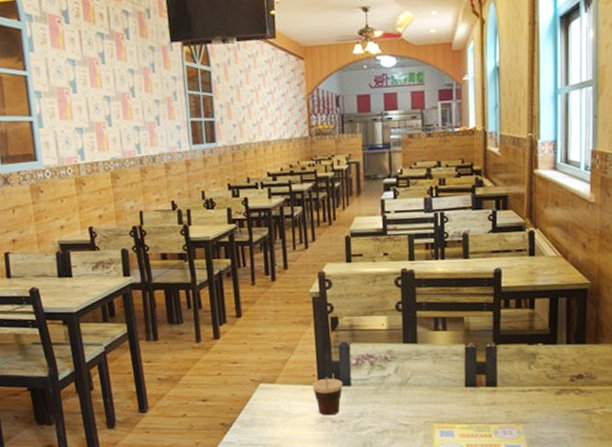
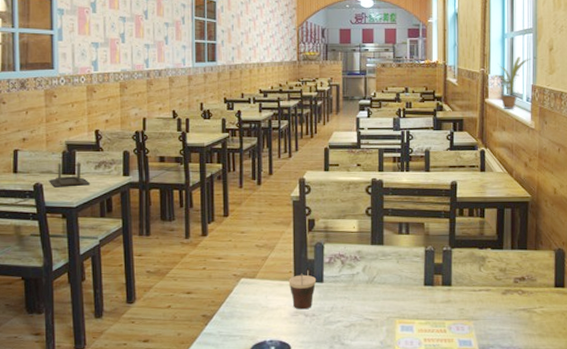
napkin holder: none [44,263,90,292] -> present [48,162,91,188]
potted plant: none [542,116,591,181] -> present [492,57,532,109]

